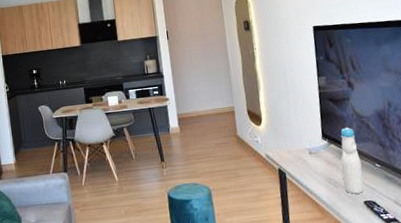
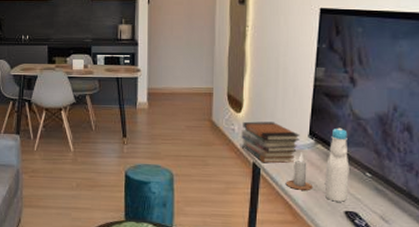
book stack: none [264,130,315,167] -> present [241,121,300,163]
candle: none [309,153,334,188] -> present [285,152,313,190]

